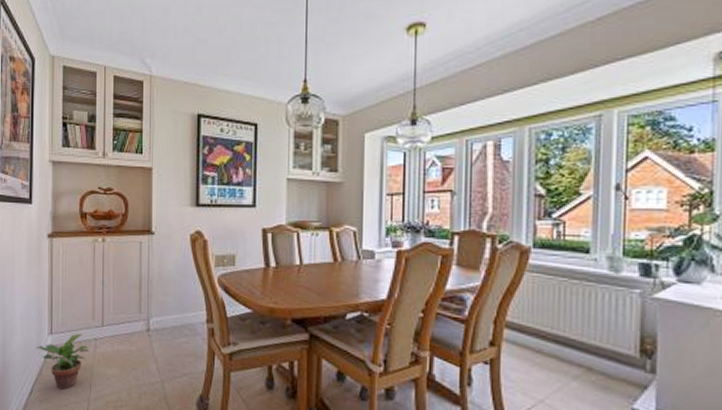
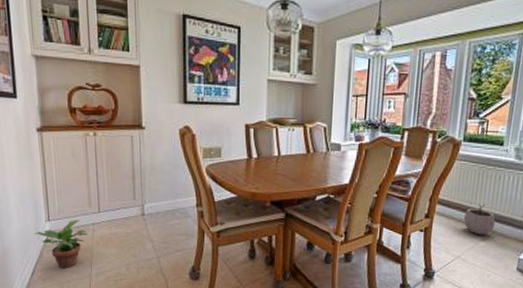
plant pot: none [545,329,590,373] -> present [464,203,496,235]

